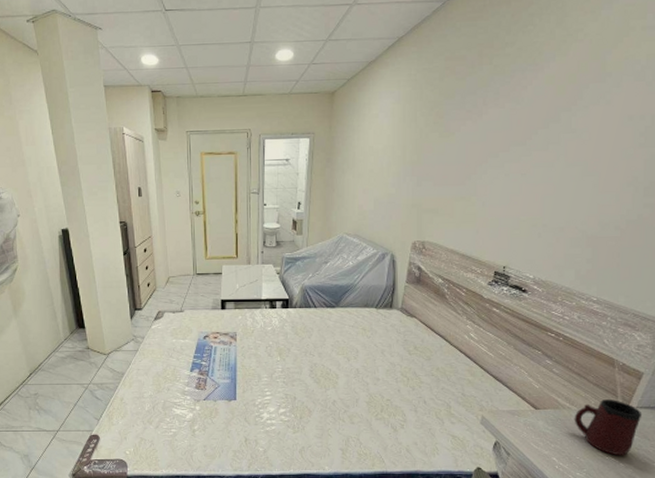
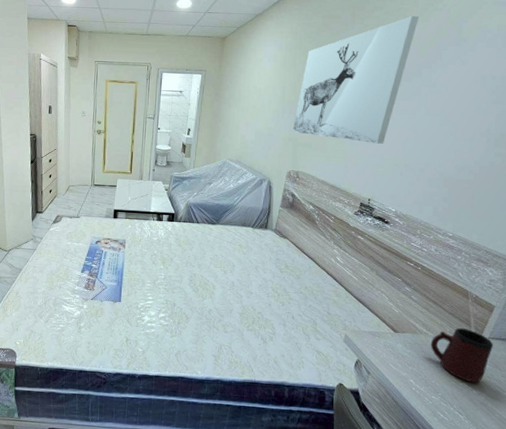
wall art: none [416,49,557,203] -> present [292,15,419,144]

